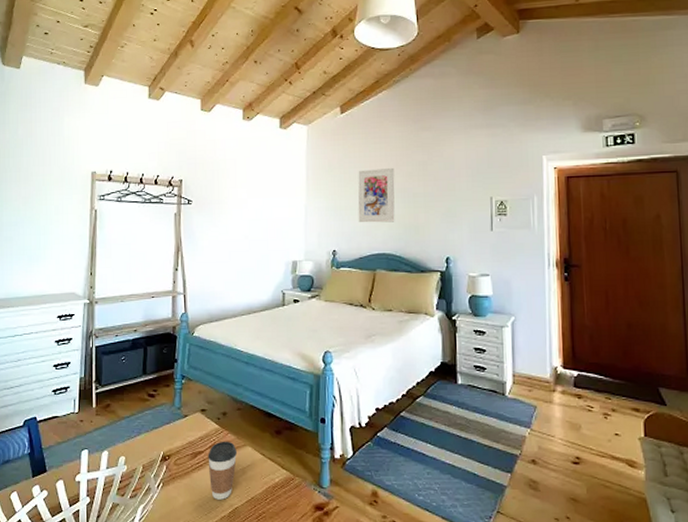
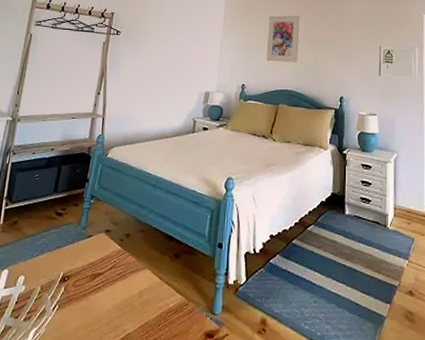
coffee cup: present [208,441,237,500] -> none [105,263,136,325]

